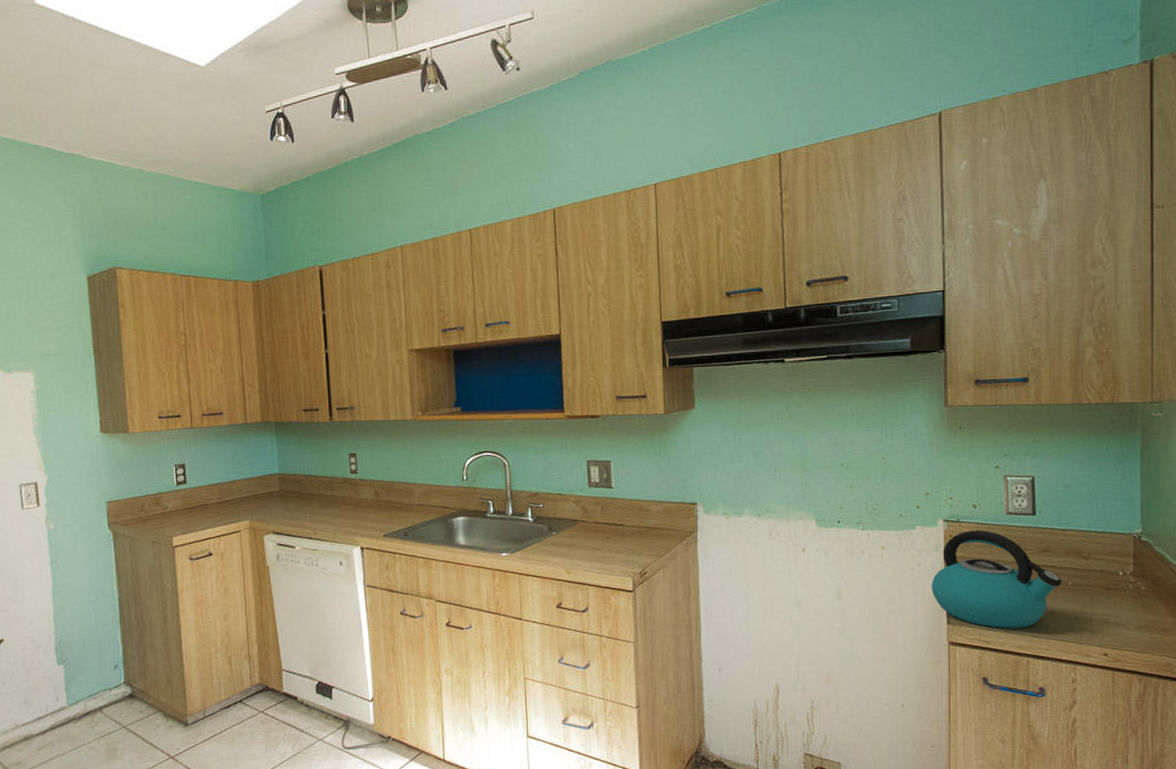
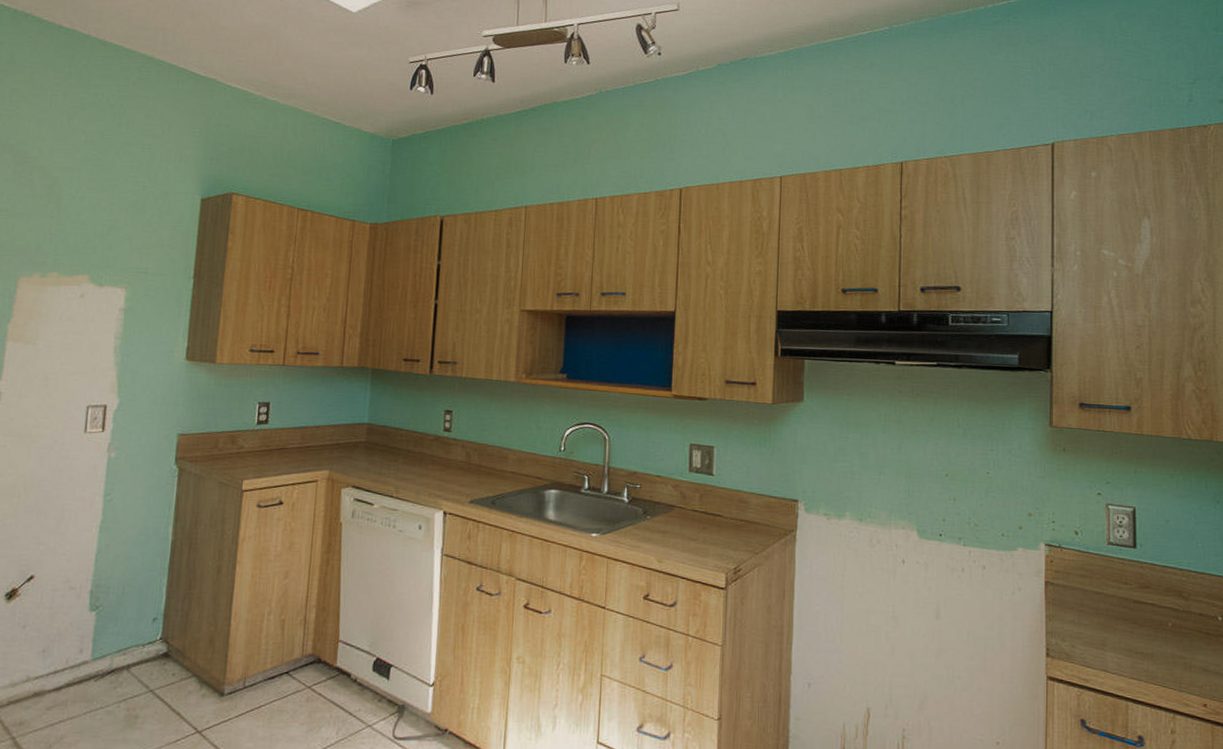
kettle: present [931,530,1062,629] -> none [1031,557,1162,669]

